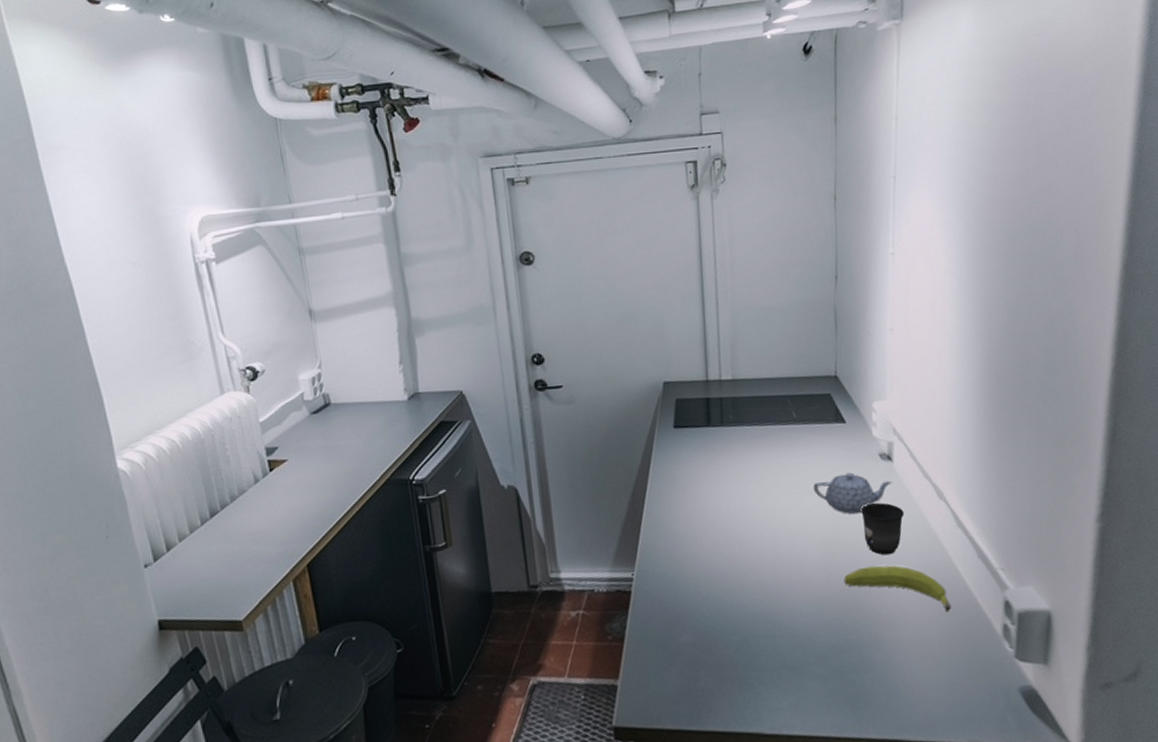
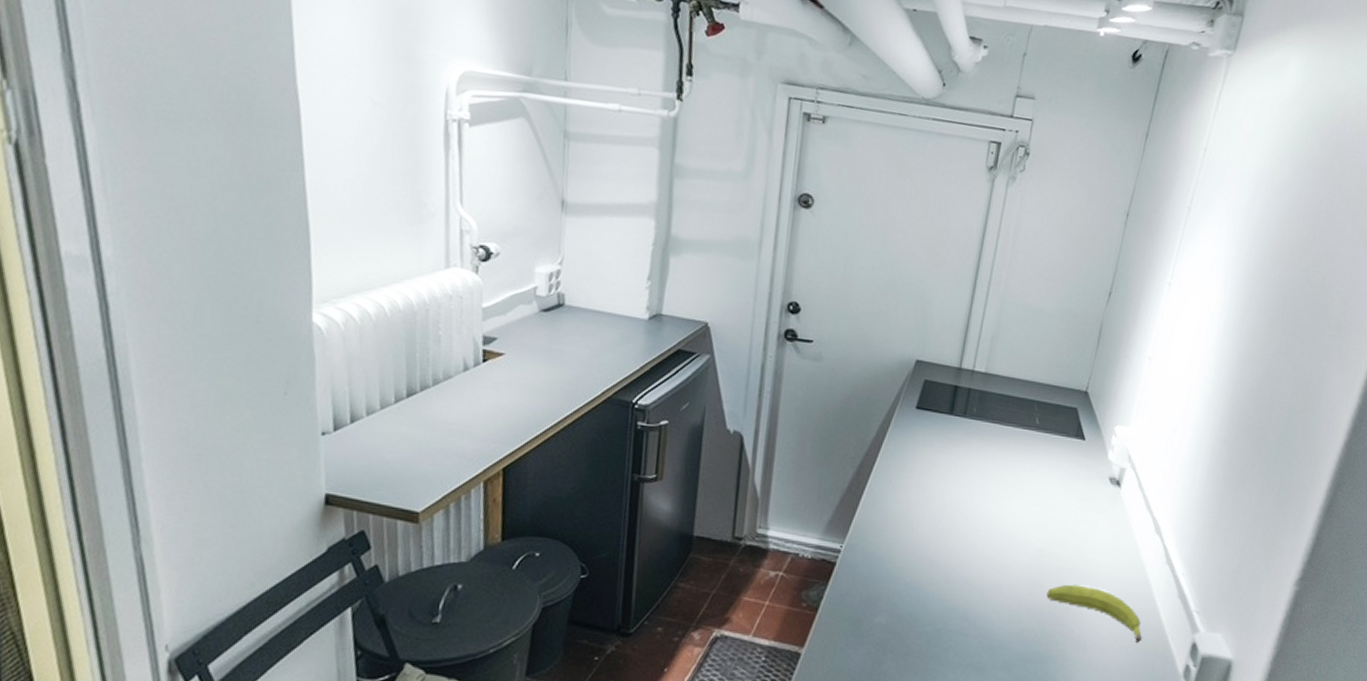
teapot: present [813,472,894,514] -> none [1038,489,1117,532]
mug: present [861,502,905,555] -> none [1076,523,1120,578]

